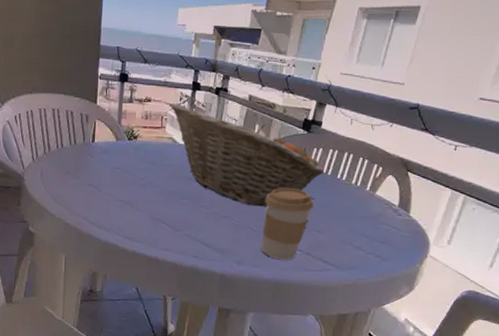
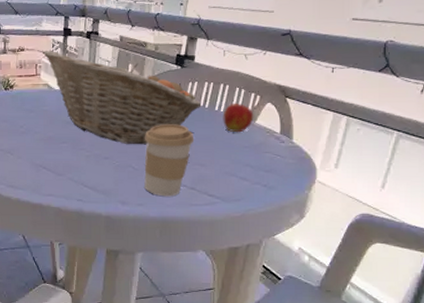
apple: none [344,172,375,203] -> present [223,103,254,133]

